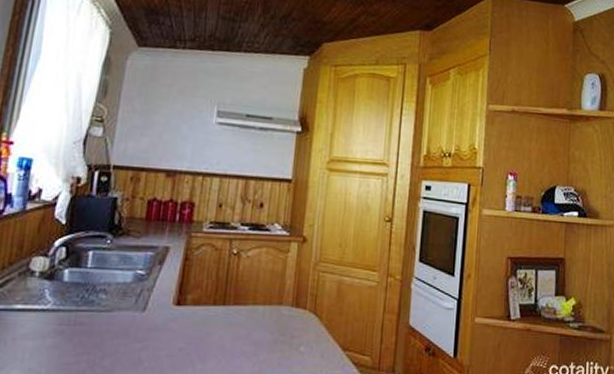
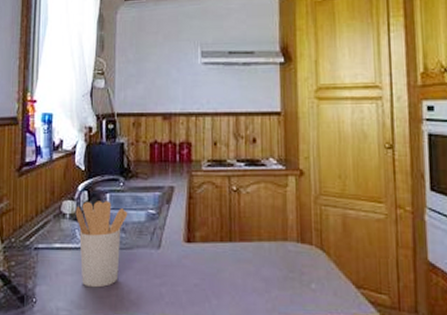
utensil holder: none [45,258,113,354] -> present [75,201,128,288]

